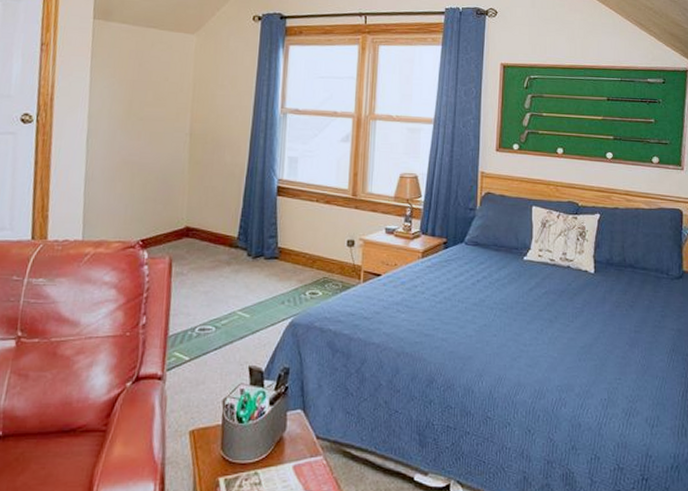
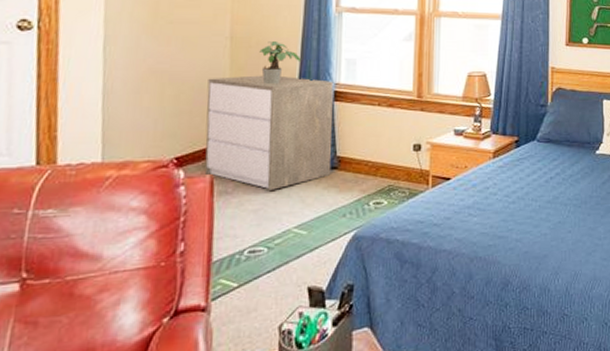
dresser: none [164,169,277,275] -> present [204,75,334,190]
potted plant: none [214,138,249,179] -> present [259,41,300,85]

